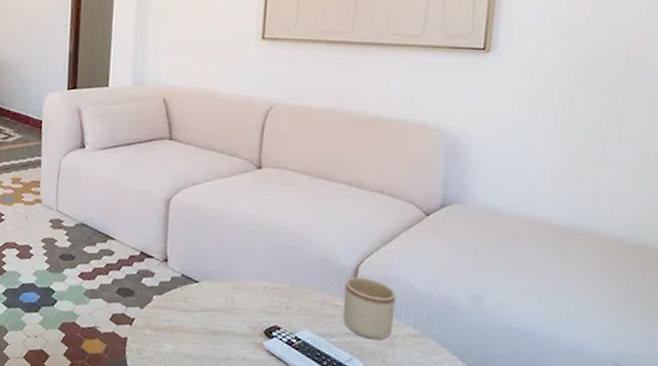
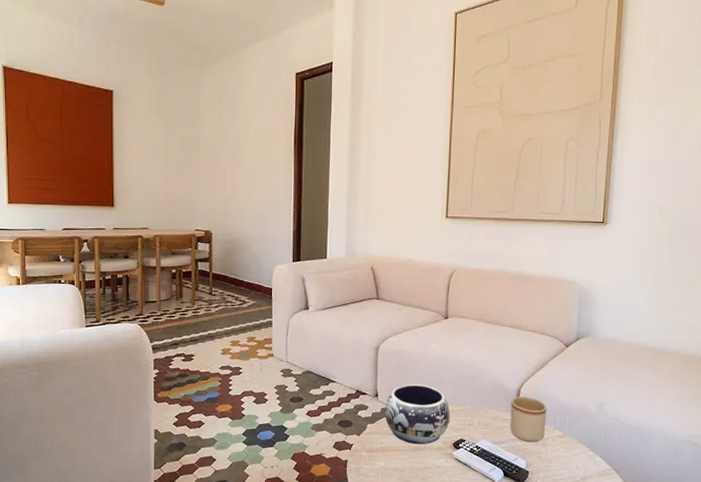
decorative bowl: none [175,248,262,328] -> present [384,383,451,445]

